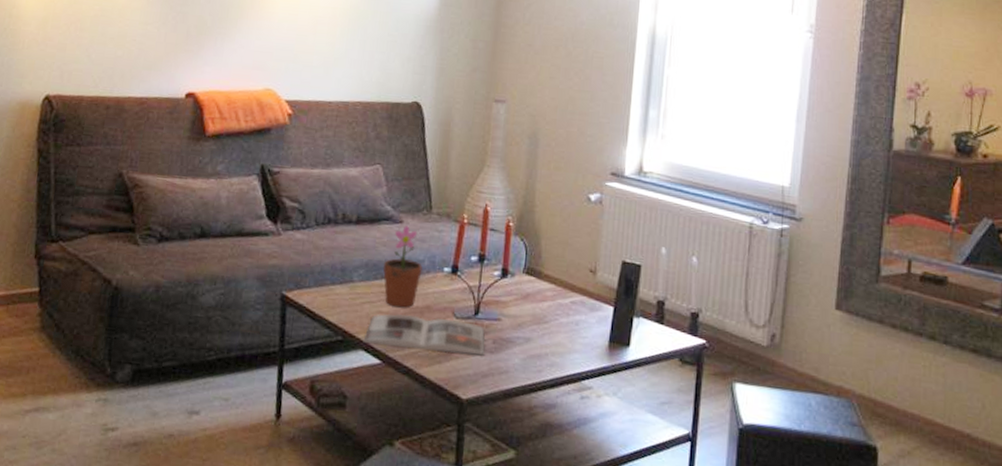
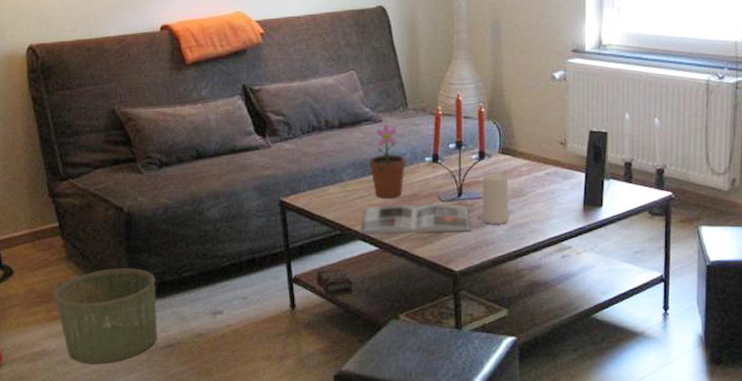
basket: none [16,346,133,456] -> present [53,267,158,364]
candle: none [497,293,531,352] -> present [481,172,509,224]

